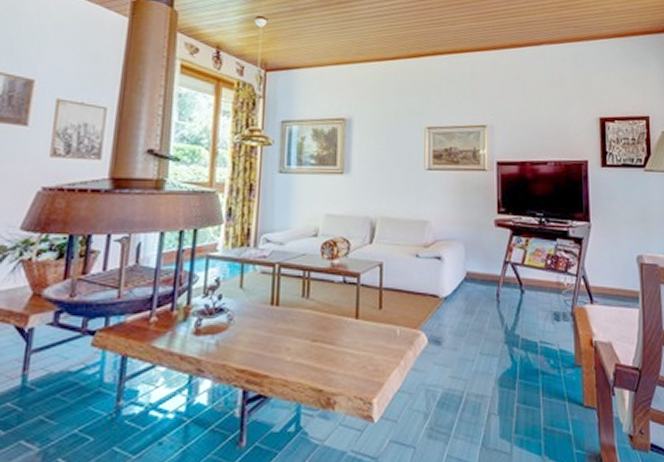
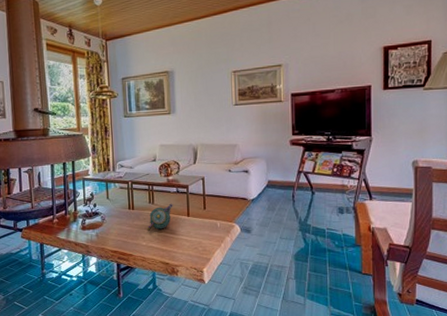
teapot: none [295,298,336,339] -> present [147,203,173,231]

